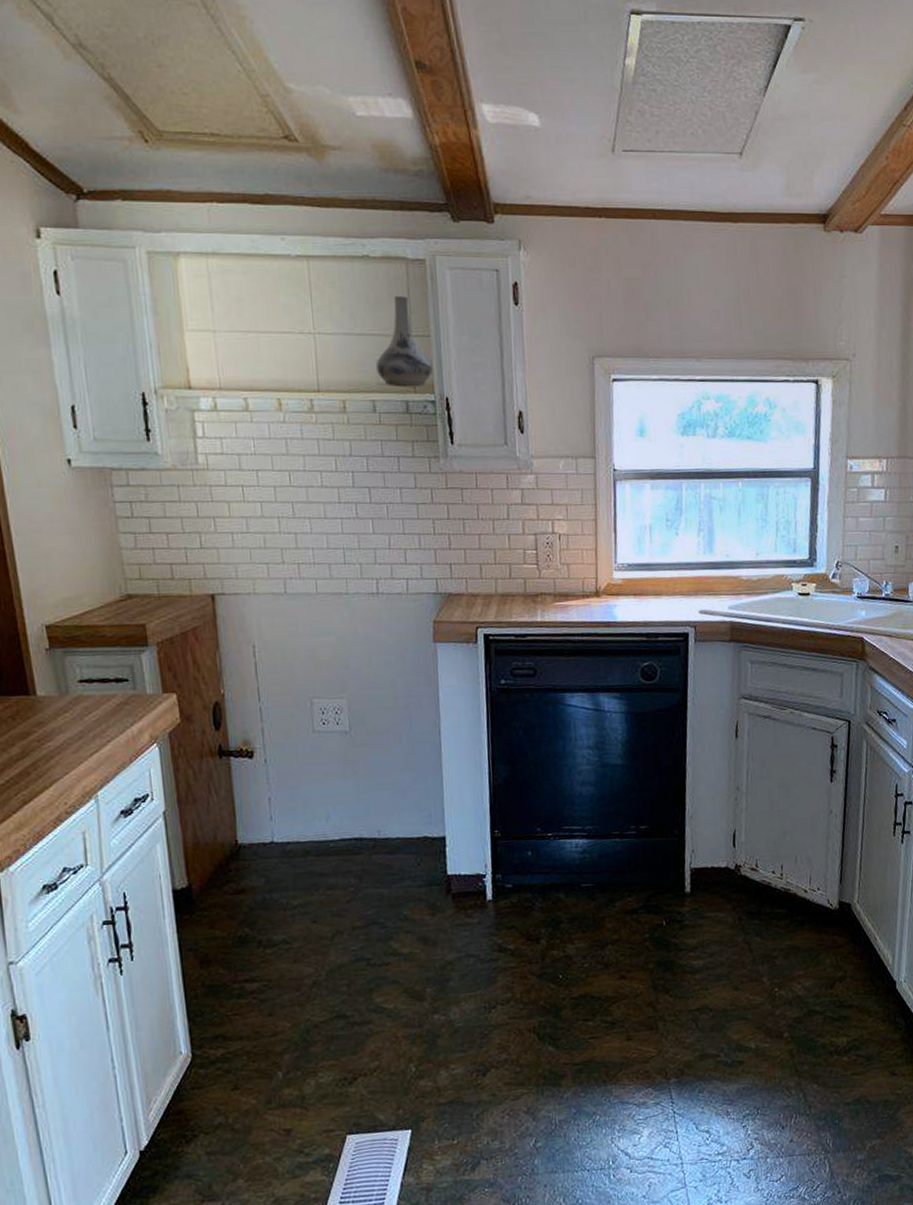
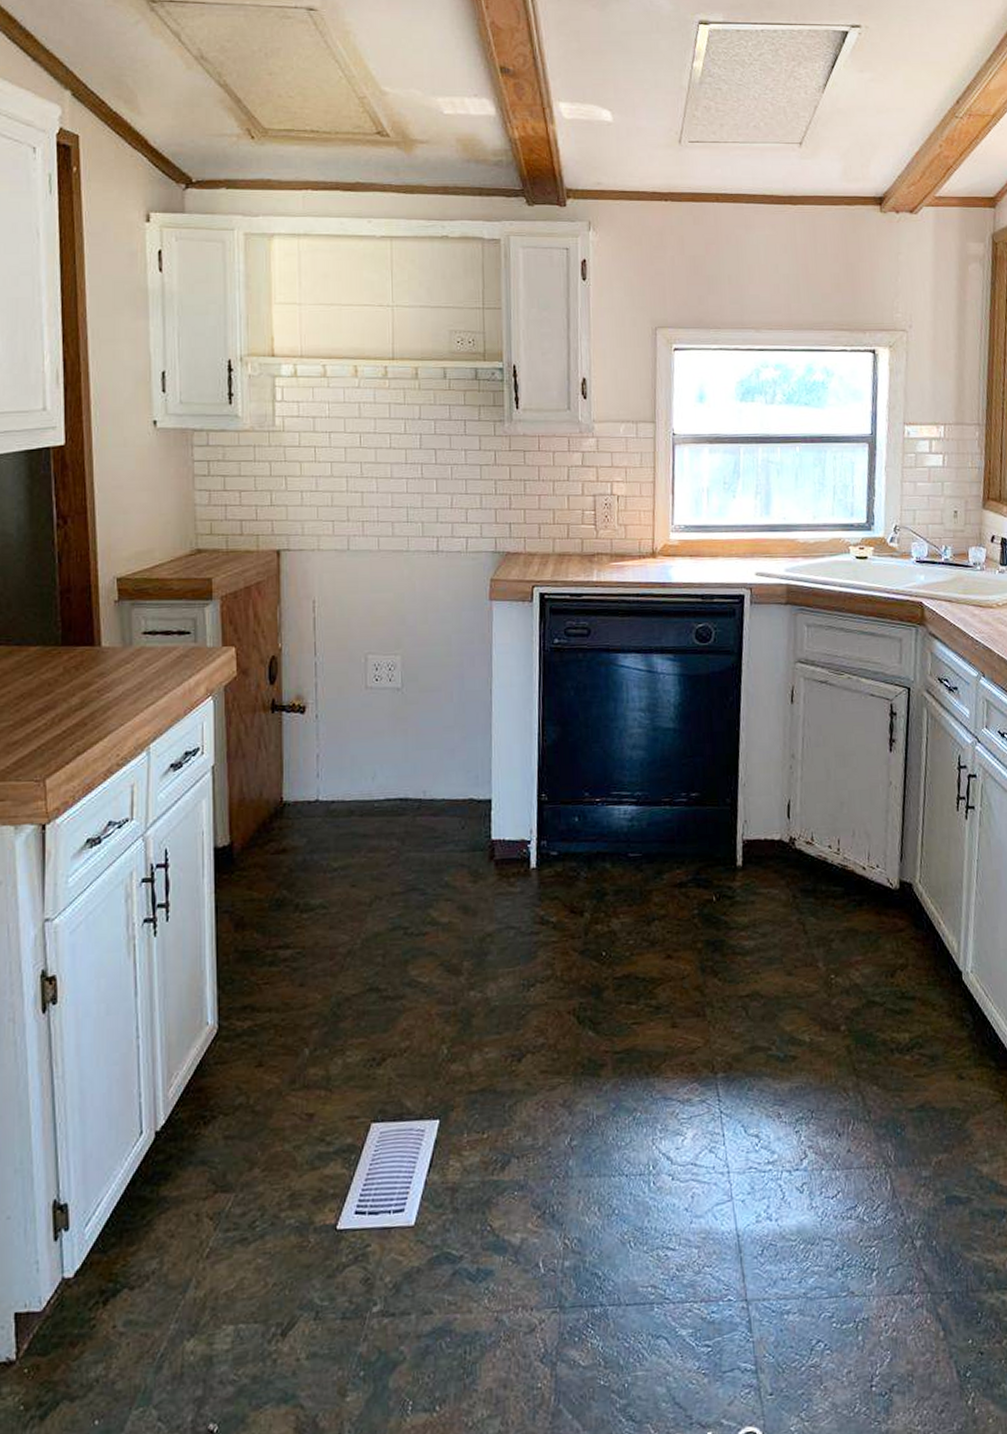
decorative vase: present [375,296,434,387] -> none [448,272,503,356]

